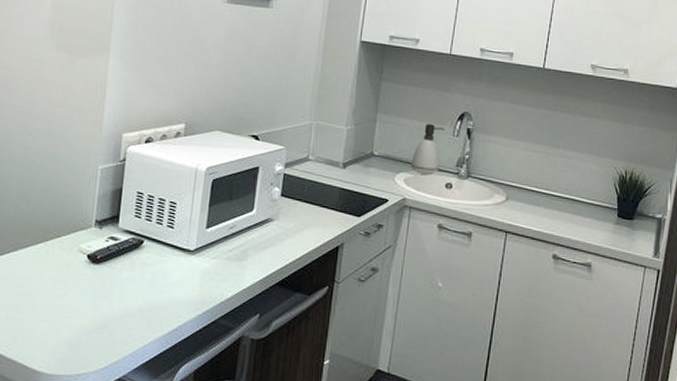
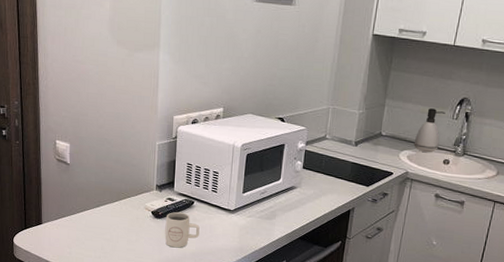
mug: none [103,255,150,303] -> present [165,212,200,248]

